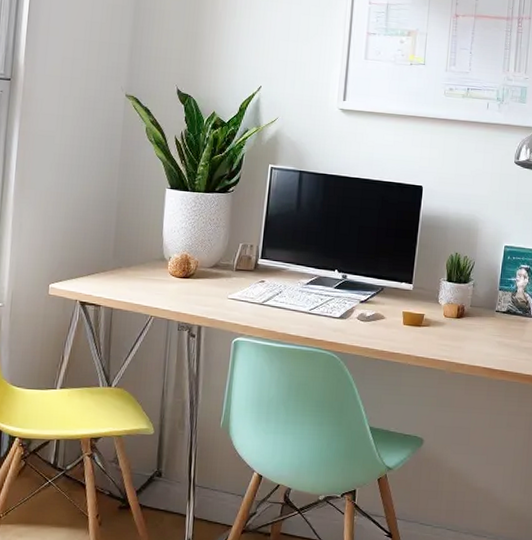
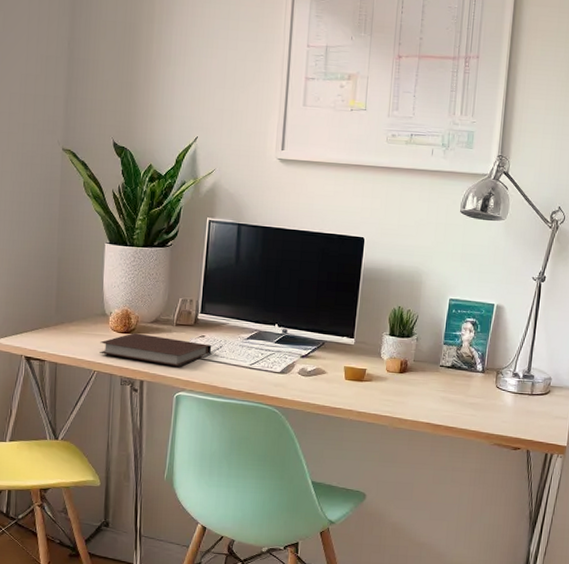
notebook: none [157,278,272,312] -> present [100,333,212,367]

